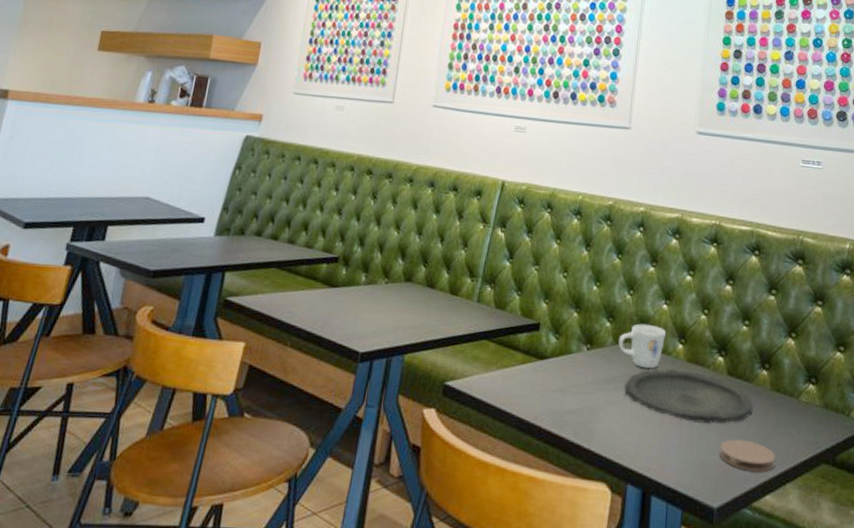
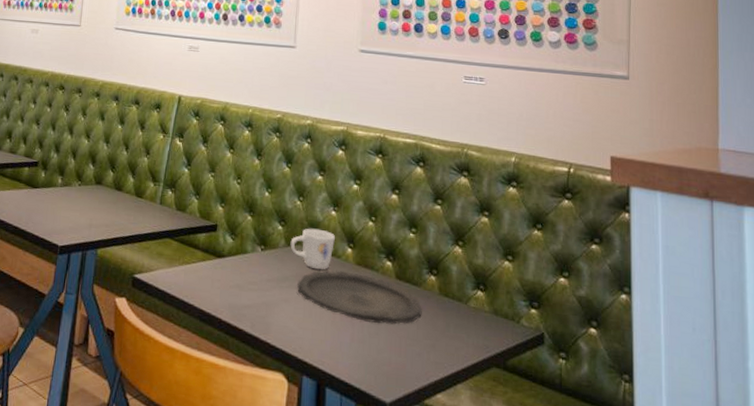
coaster: present [720,439,776,473] -> none [391,339,446,373]

